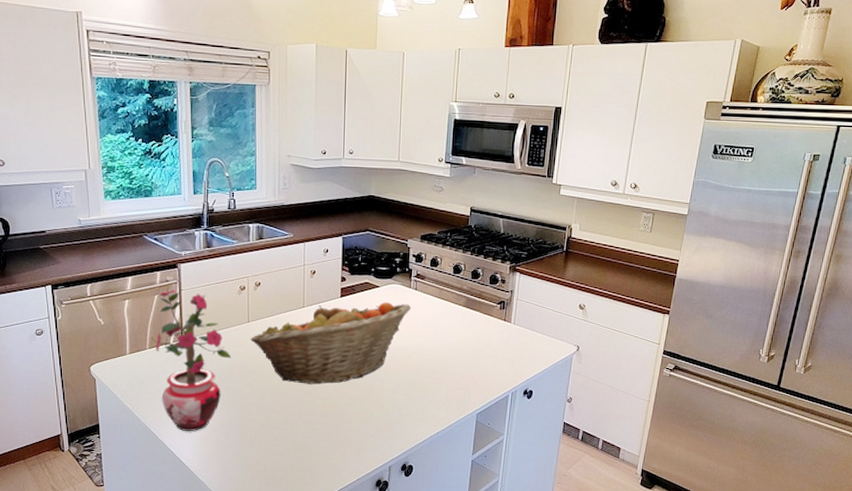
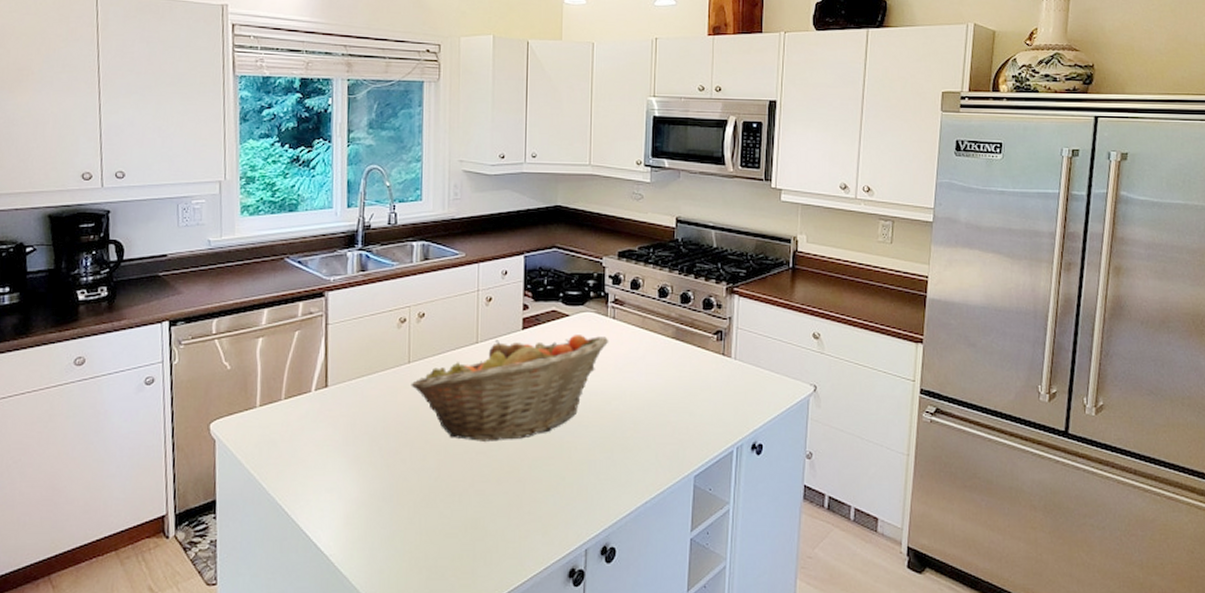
potted plant: present [150,285,232,431] -> none [286,318,387,507]

